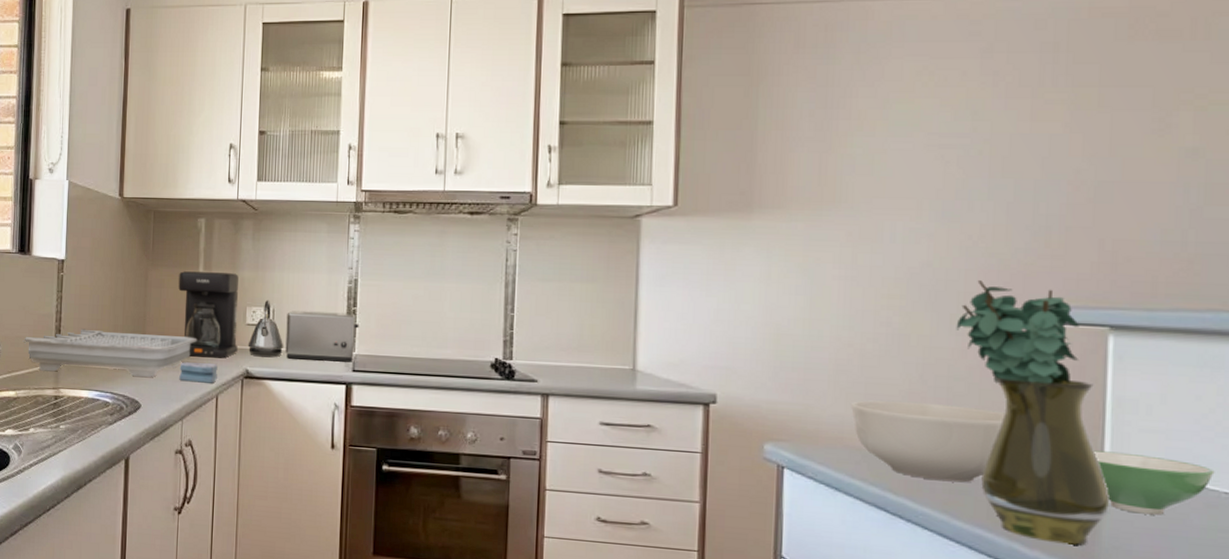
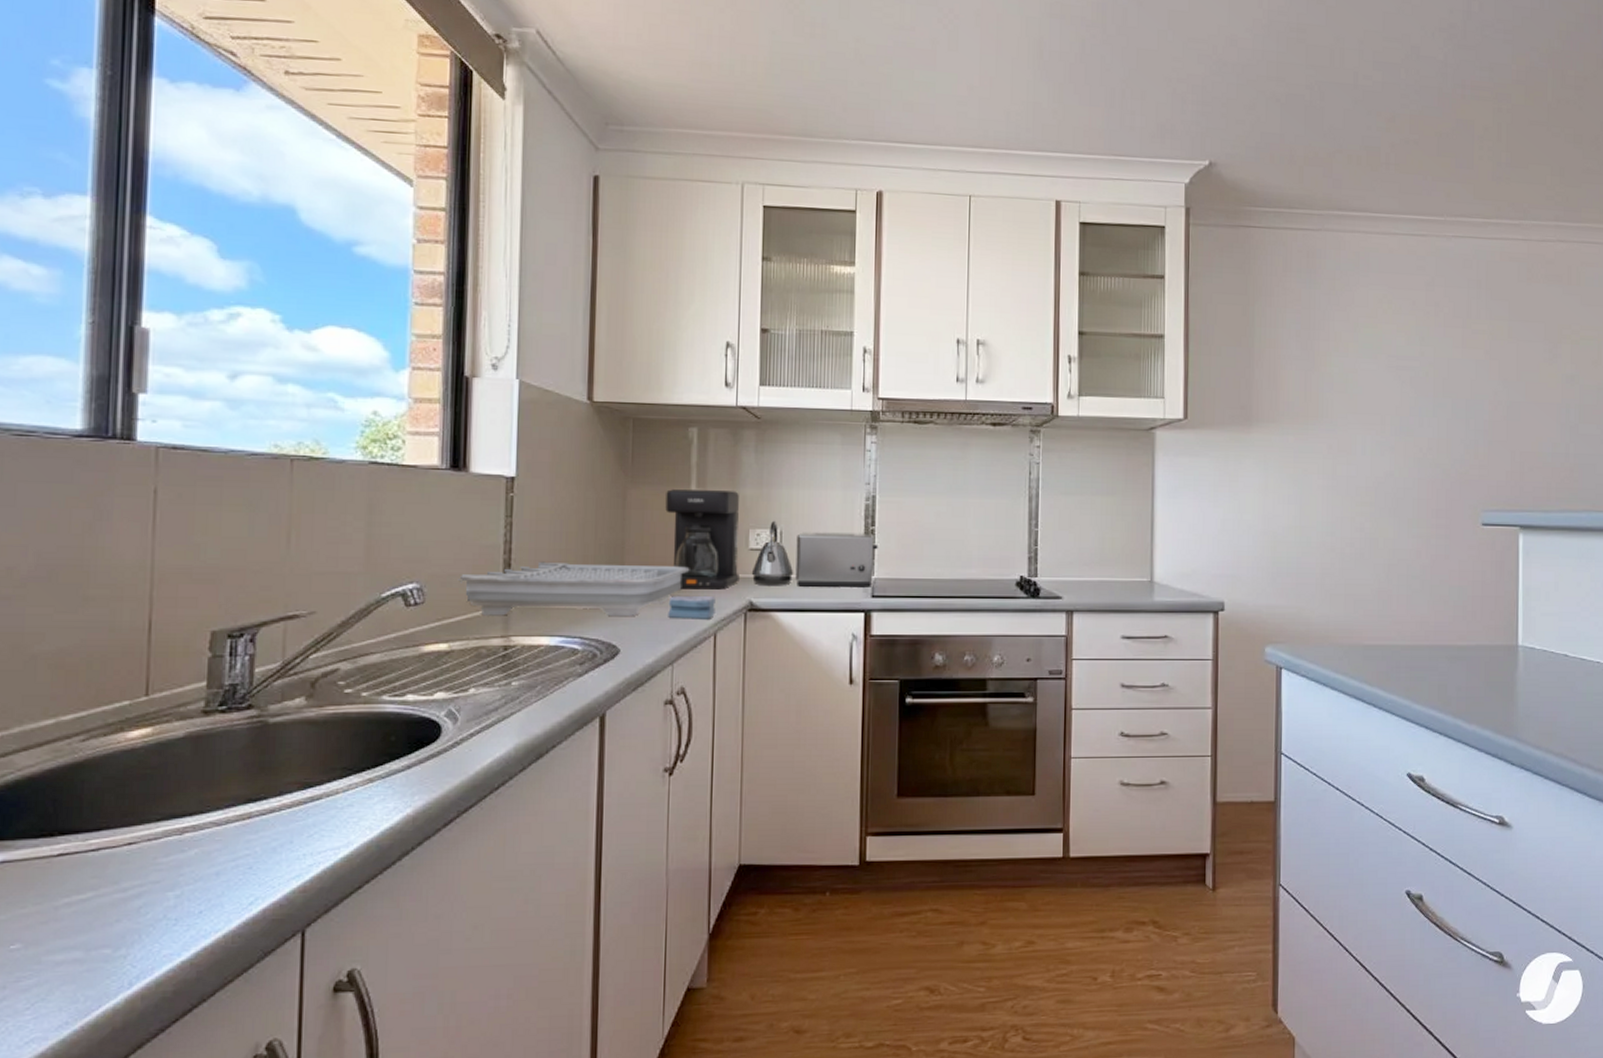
bowl: present [851,400,1006,483] -> none [1334,599,1450,670]
vase: present [956,280,1109,545] -> none [1412,488,1522,717]
bowl: present [1094,450,1215,515] -> none [1511,634,1590,685]

